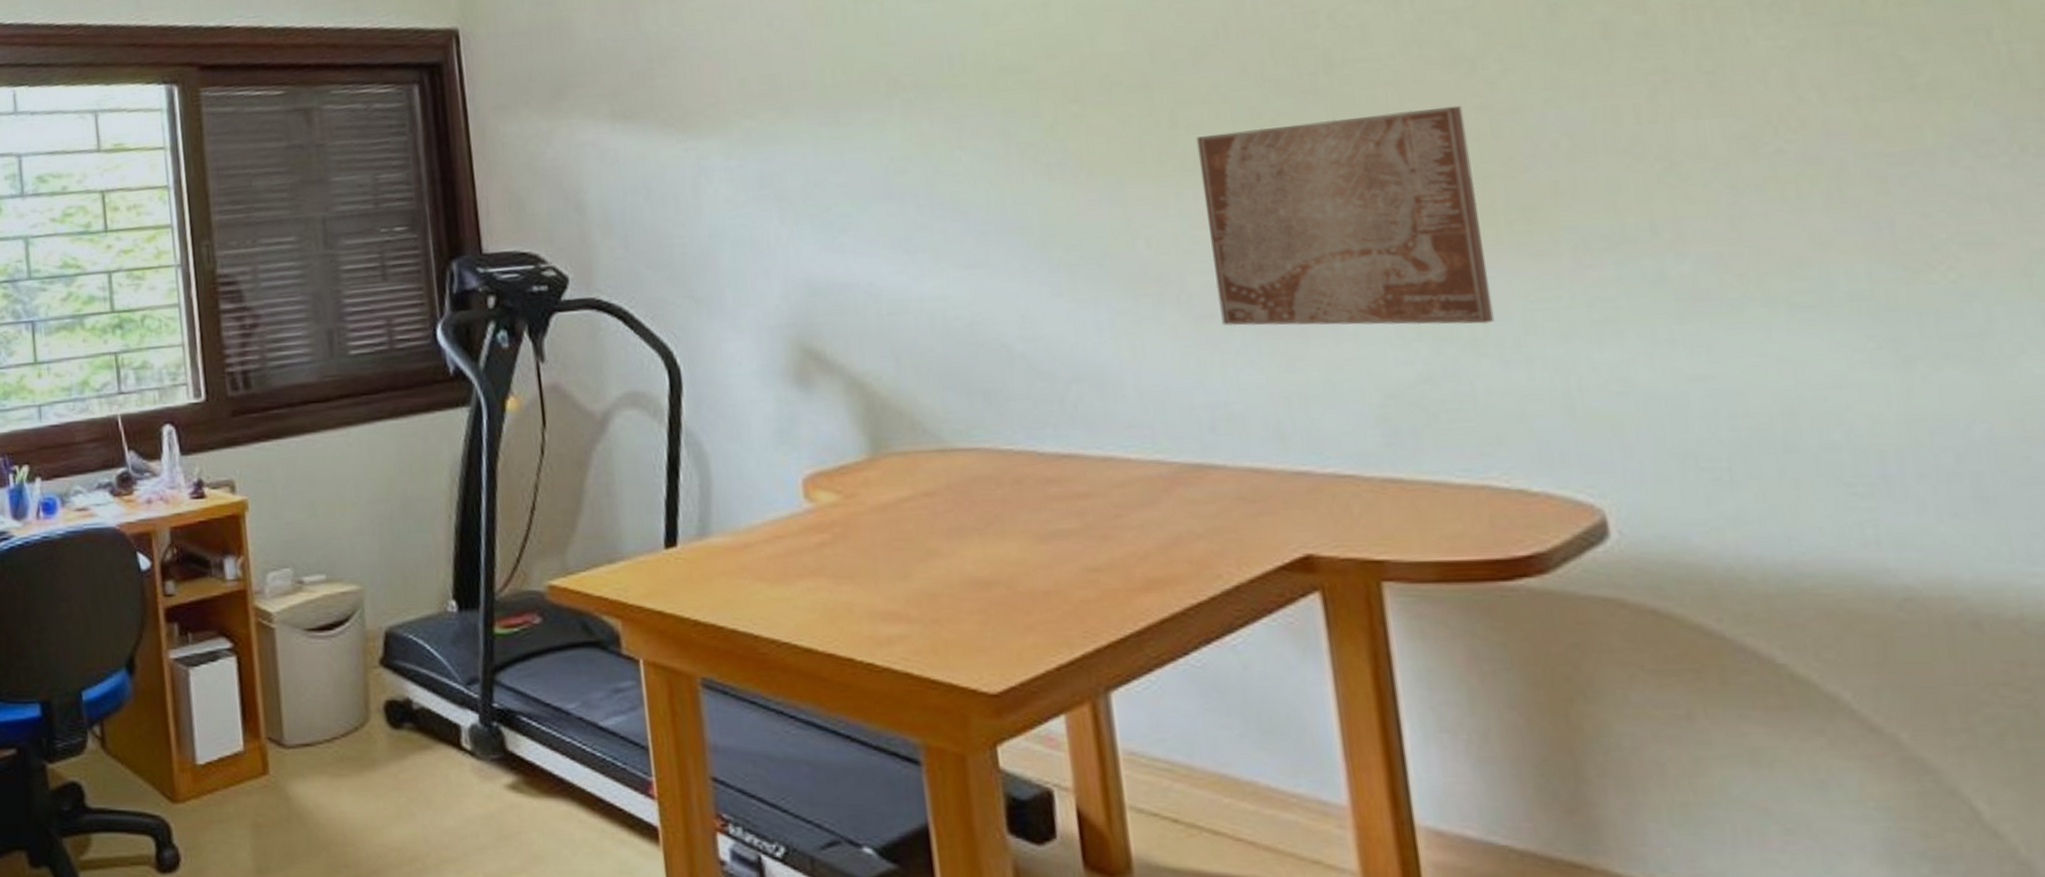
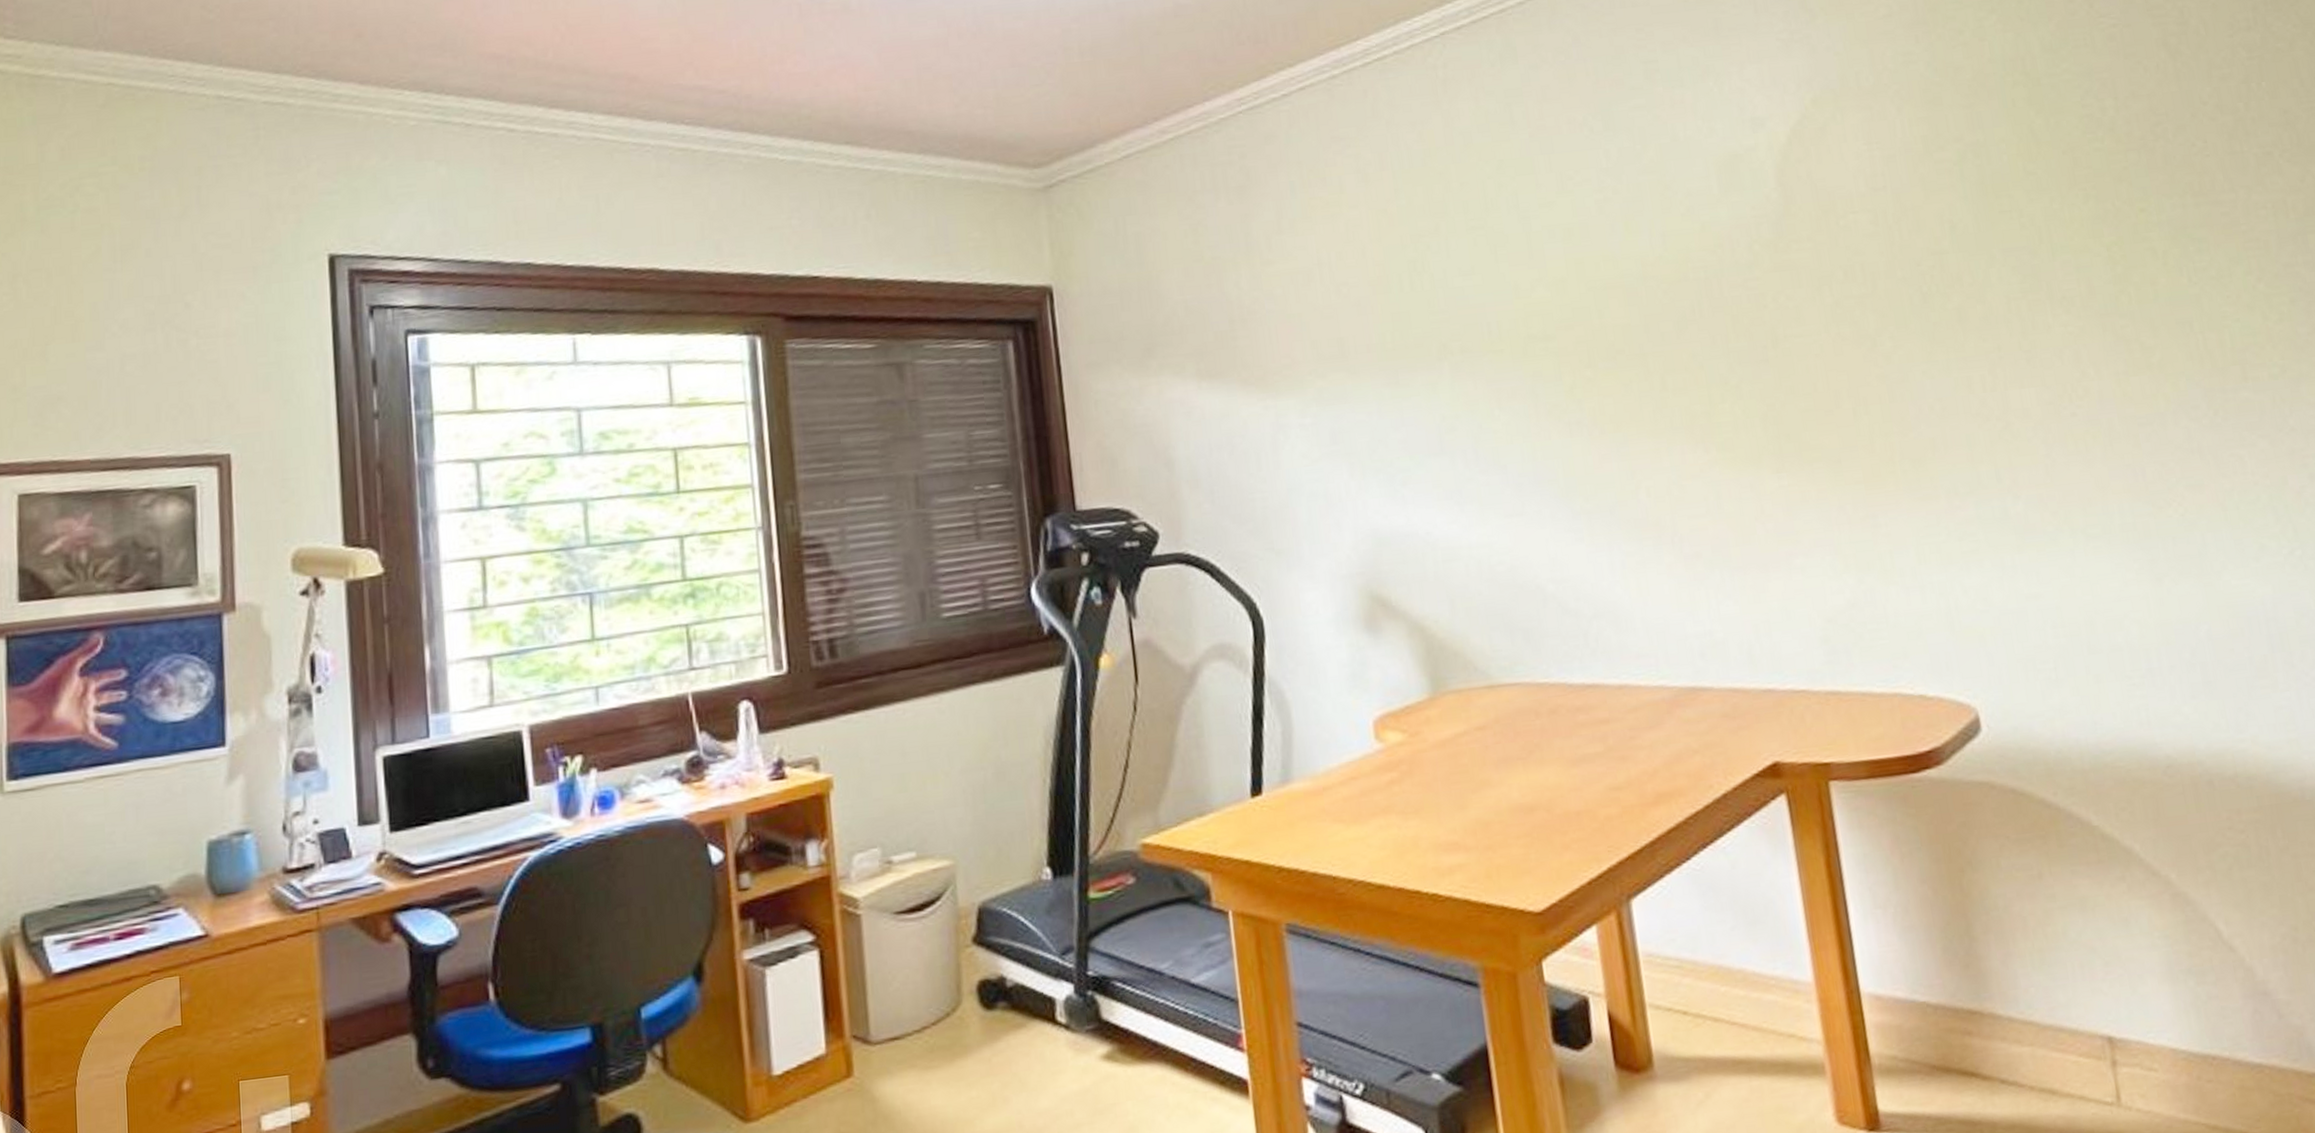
wall art: present [1196,105,1495,326] -> none [1681,375,1898,564]

